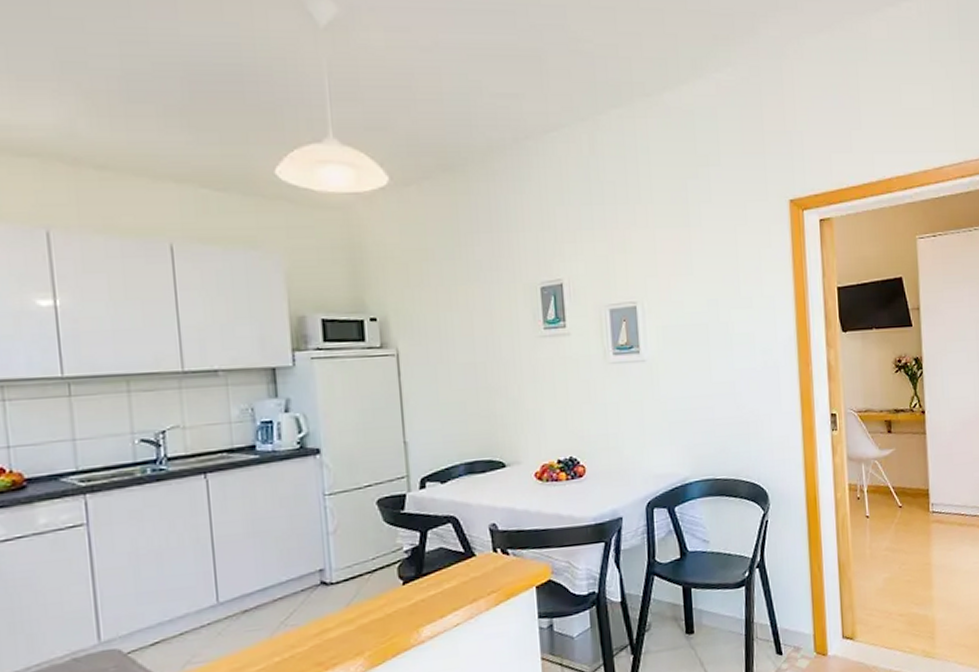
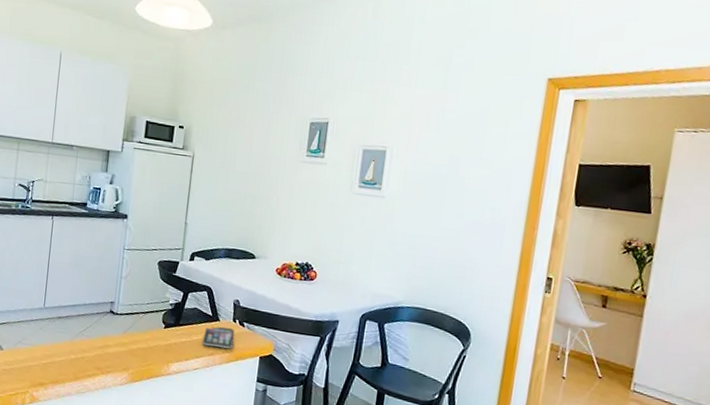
smartphone: none [458,560,500,591] -> present [202,326,235,349]

